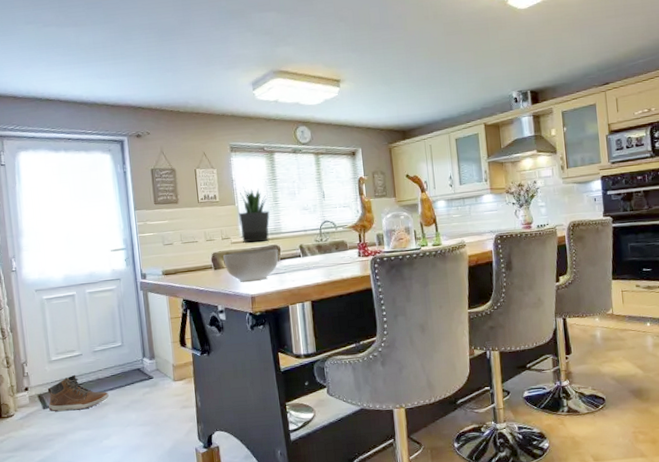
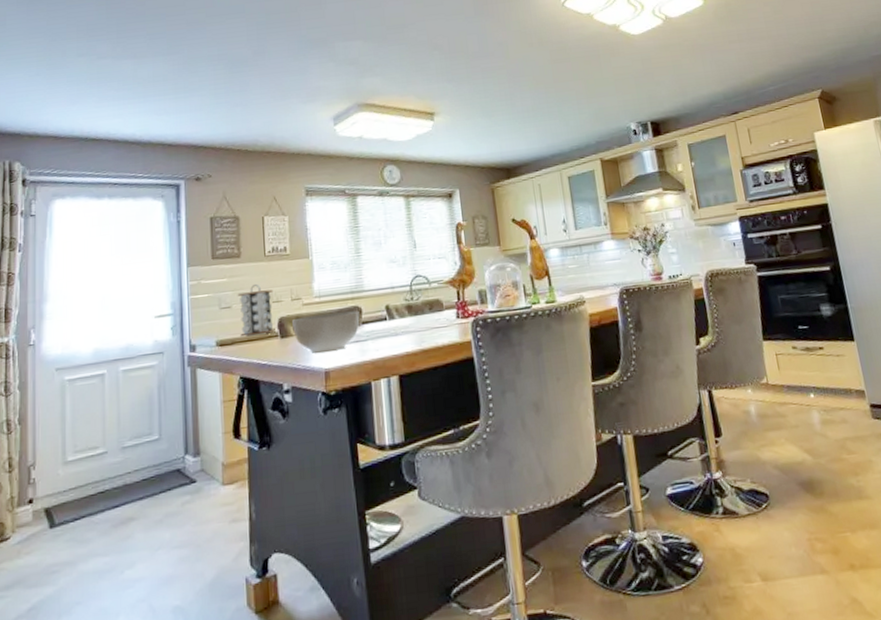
boot: present [47,374,109,412] -> none [56,479,137,532]
spice rack: none [177,226,210,269] -> present [237,284,275,338]
planter: present [239,186,270,243] -> none [313,236,350,304]

